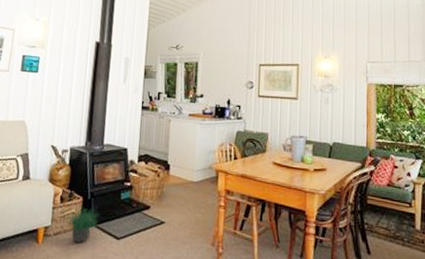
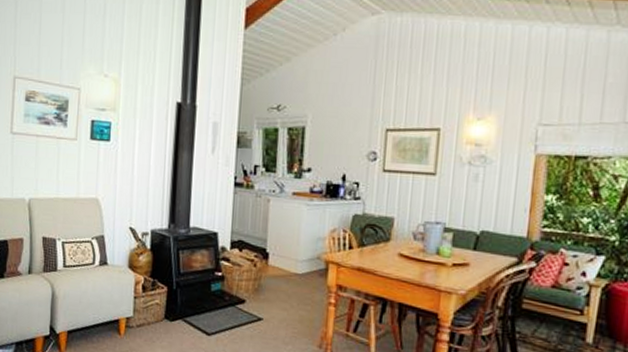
potted plant: present [65,206,99,243] -> none [149,297,187,337]

